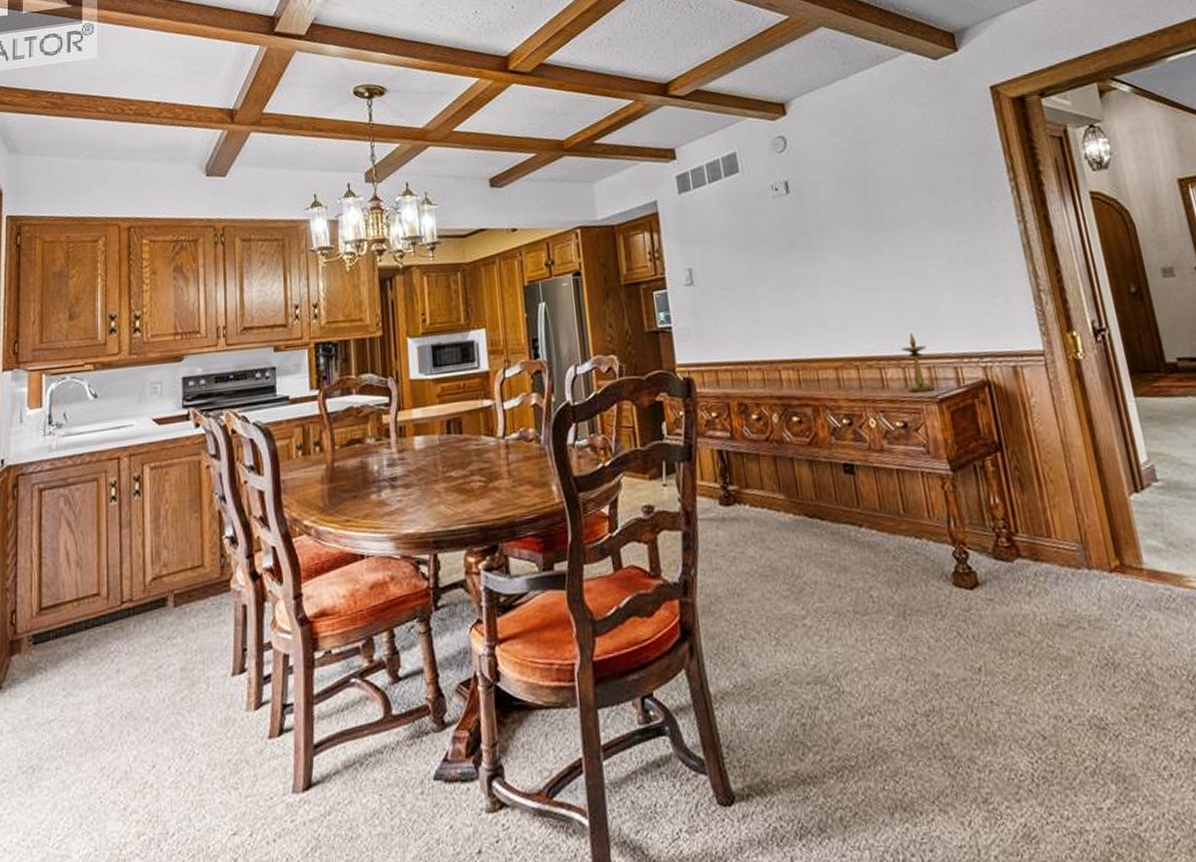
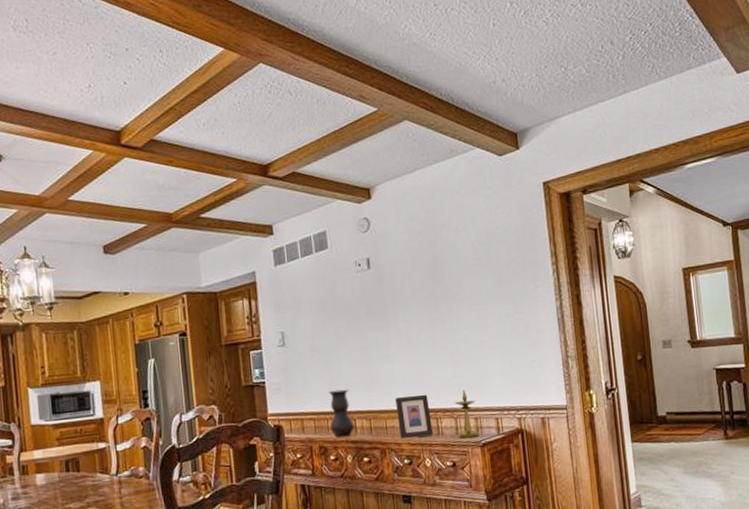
vase: none [746,334,779,394] -> present [328,389,354,439]
picture frame: none [827,338,876,393] -> present [395,394,433,438]

